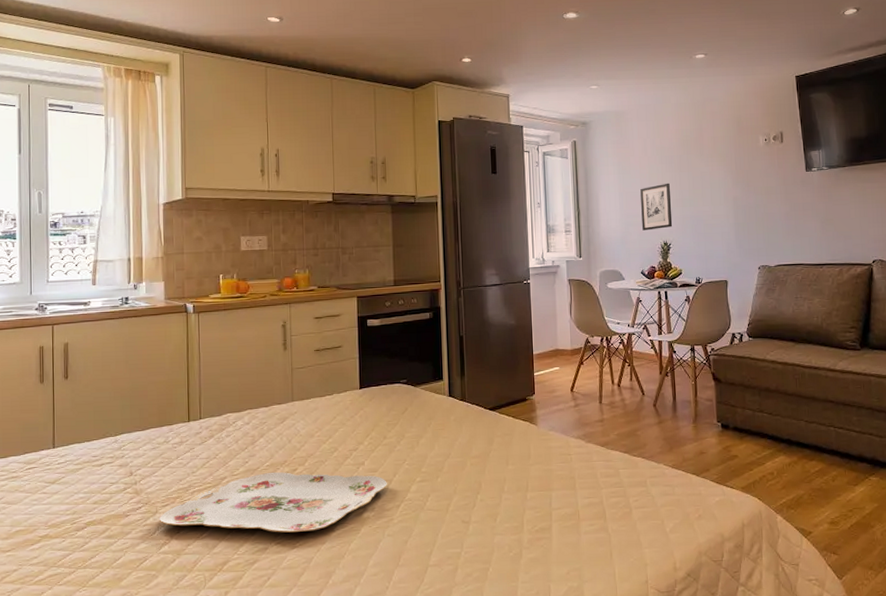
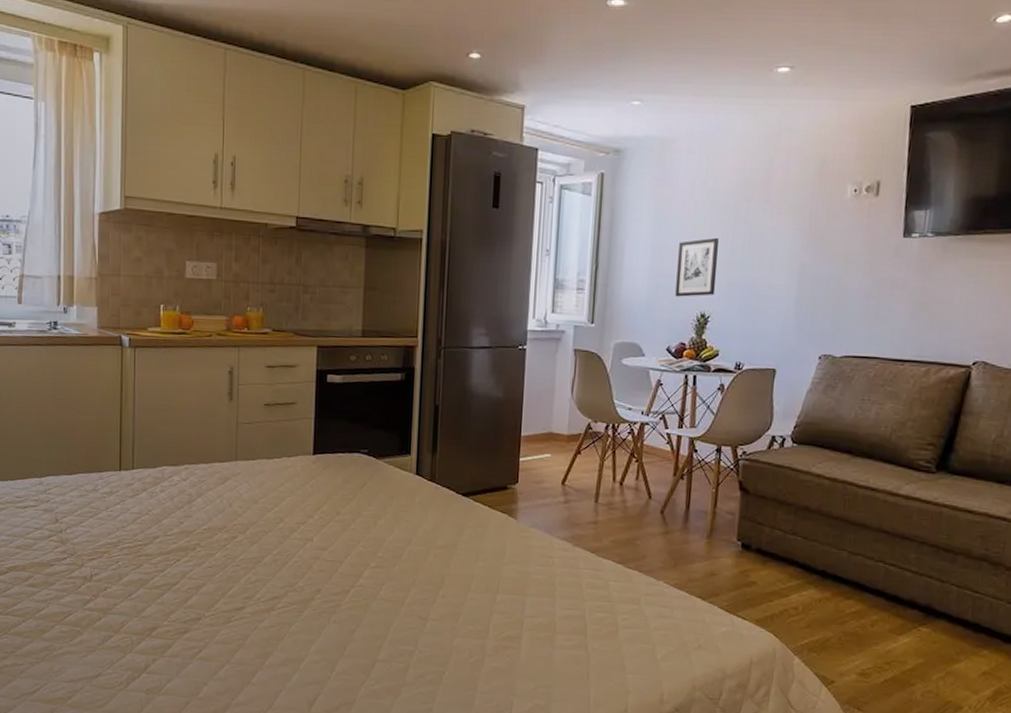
serving tray: present [159,472,388,533] -> none [85,537,338,607]

